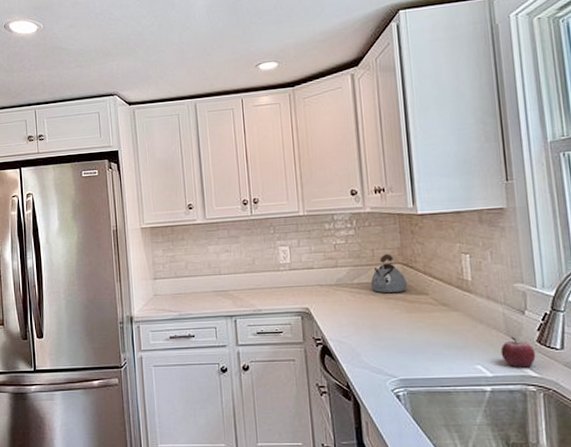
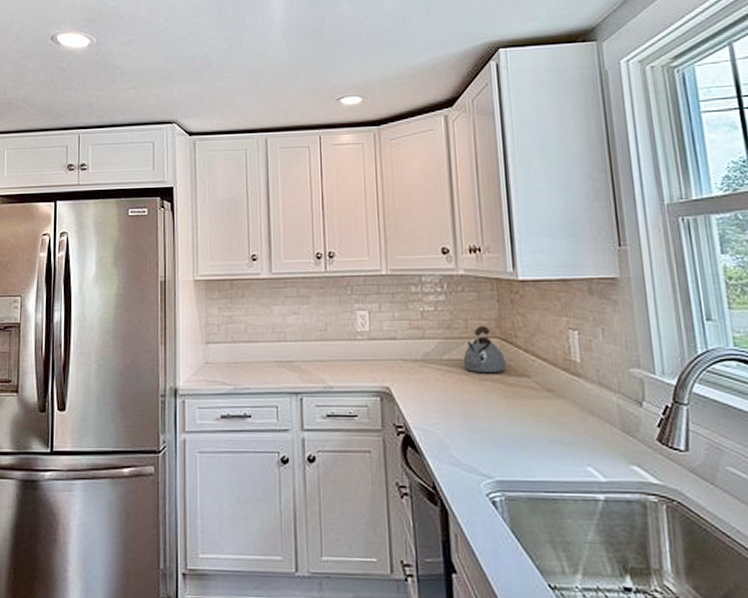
fruit: present [500,337,536,368] -> none [615,434,657,473]

